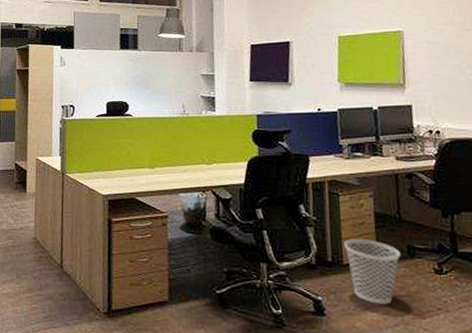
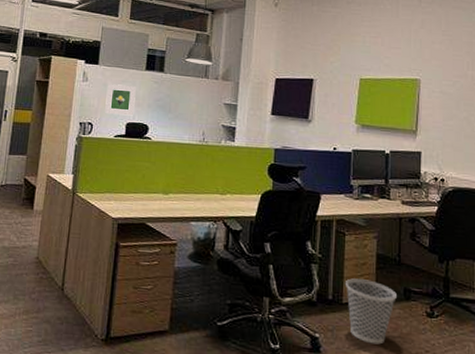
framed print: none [84,65,113,96] -> present [105,84,136,116]

